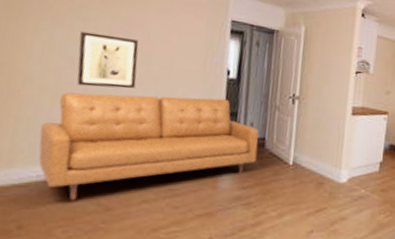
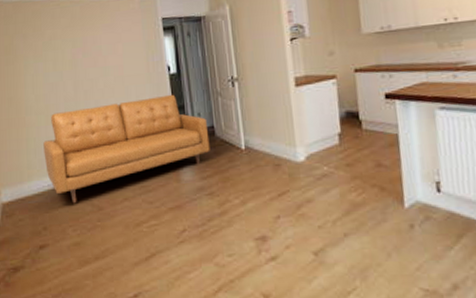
wall art: present [77,31,139,89] -> none [54,57,99,106]

